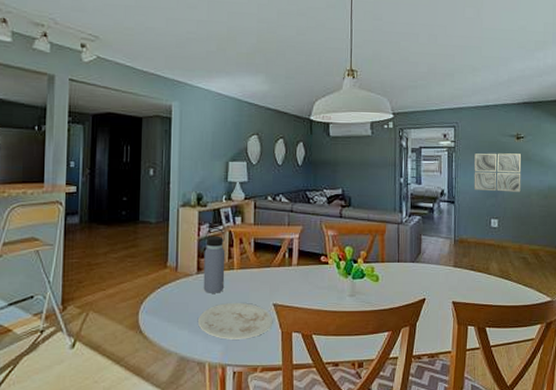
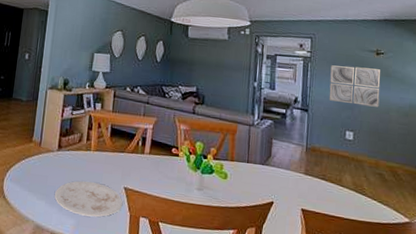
water bottle: present [203,227,226,293] -> none [62,110,86,171]

